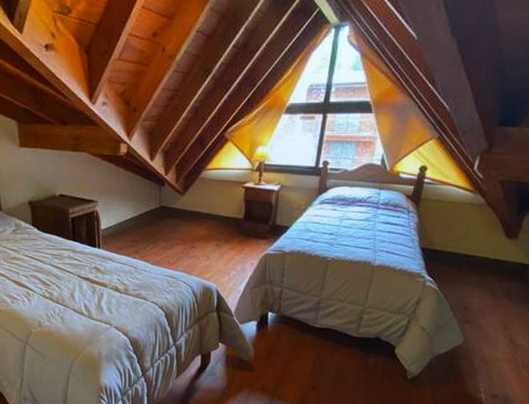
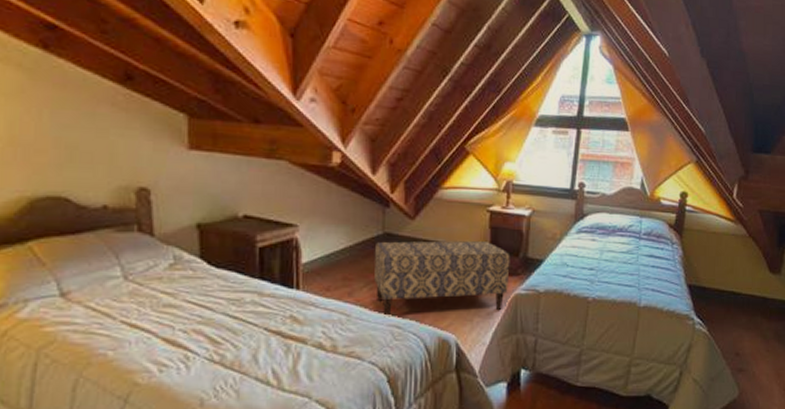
bench: none [153,212,261,270] -> present [374,241,510,318]

